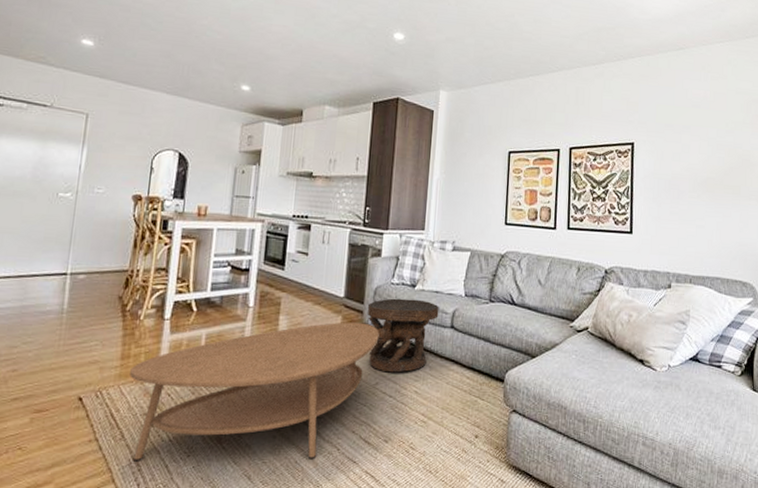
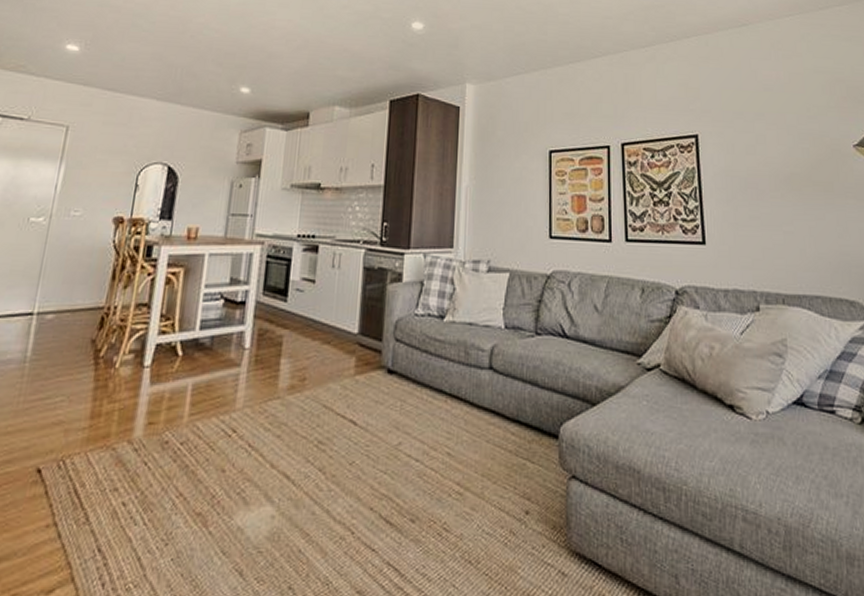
coffee table: present [130,322,379,461] -> none [99,365,402,553]
side table: present [368,298,439,373] -> none [387,333,474,429]

